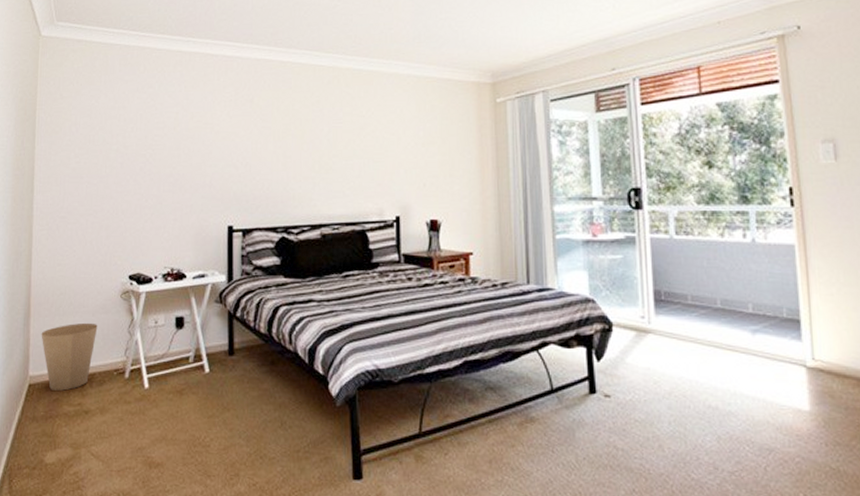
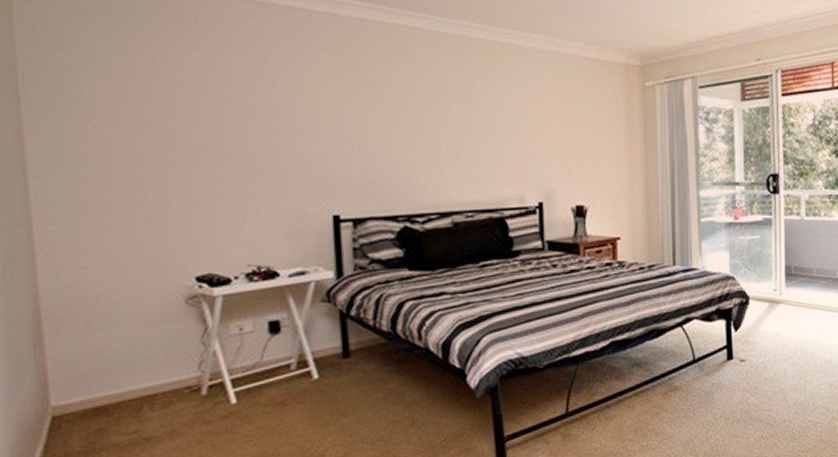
trash can: present [41,322,98,391] -> none [64,336,155,420]

